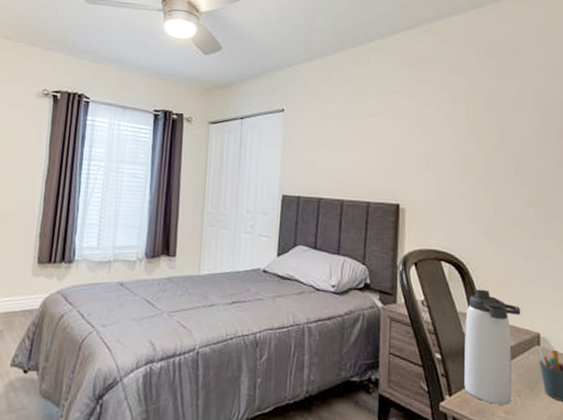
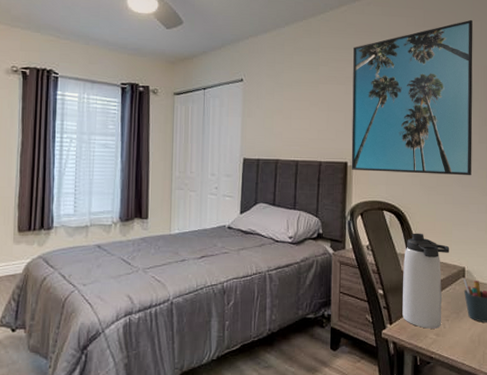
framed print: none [403,50,546,226] -> present [351,19,473,176]

